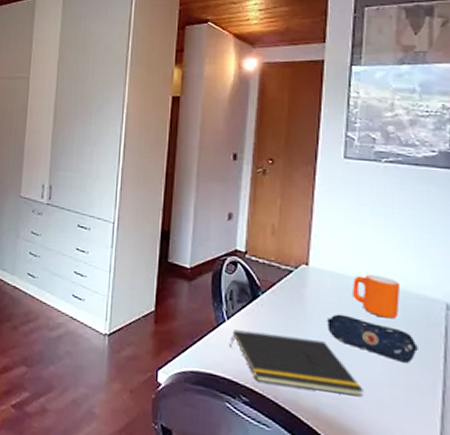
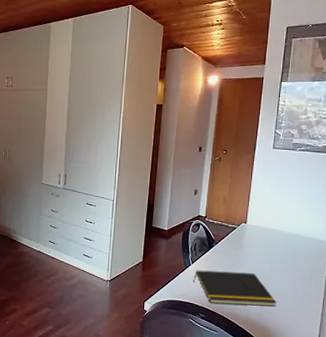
pencil case: present [327,314,418,363] -> none [256,254,311,283]
mug: present [353,274,401,319] -> none [274,227,303,255]

